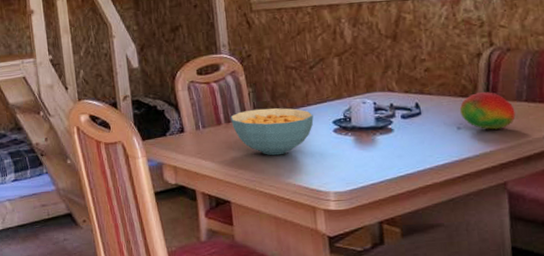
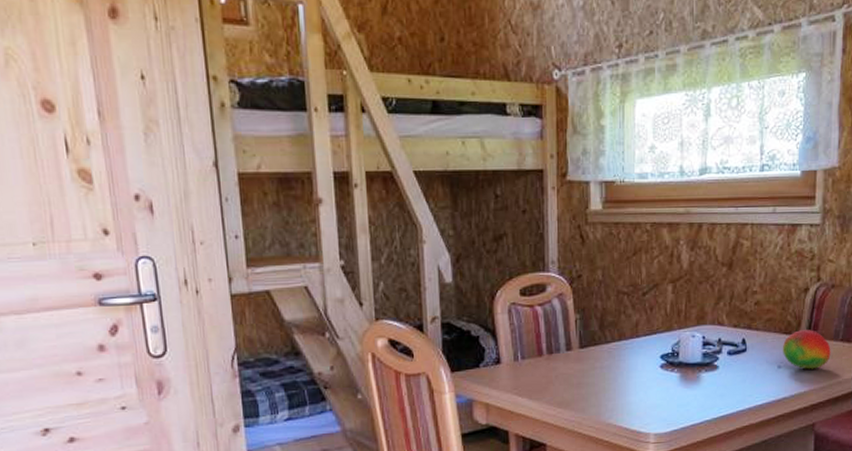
cereal bowl: present [230,108,314,156] -> none [553,338,641,393]

